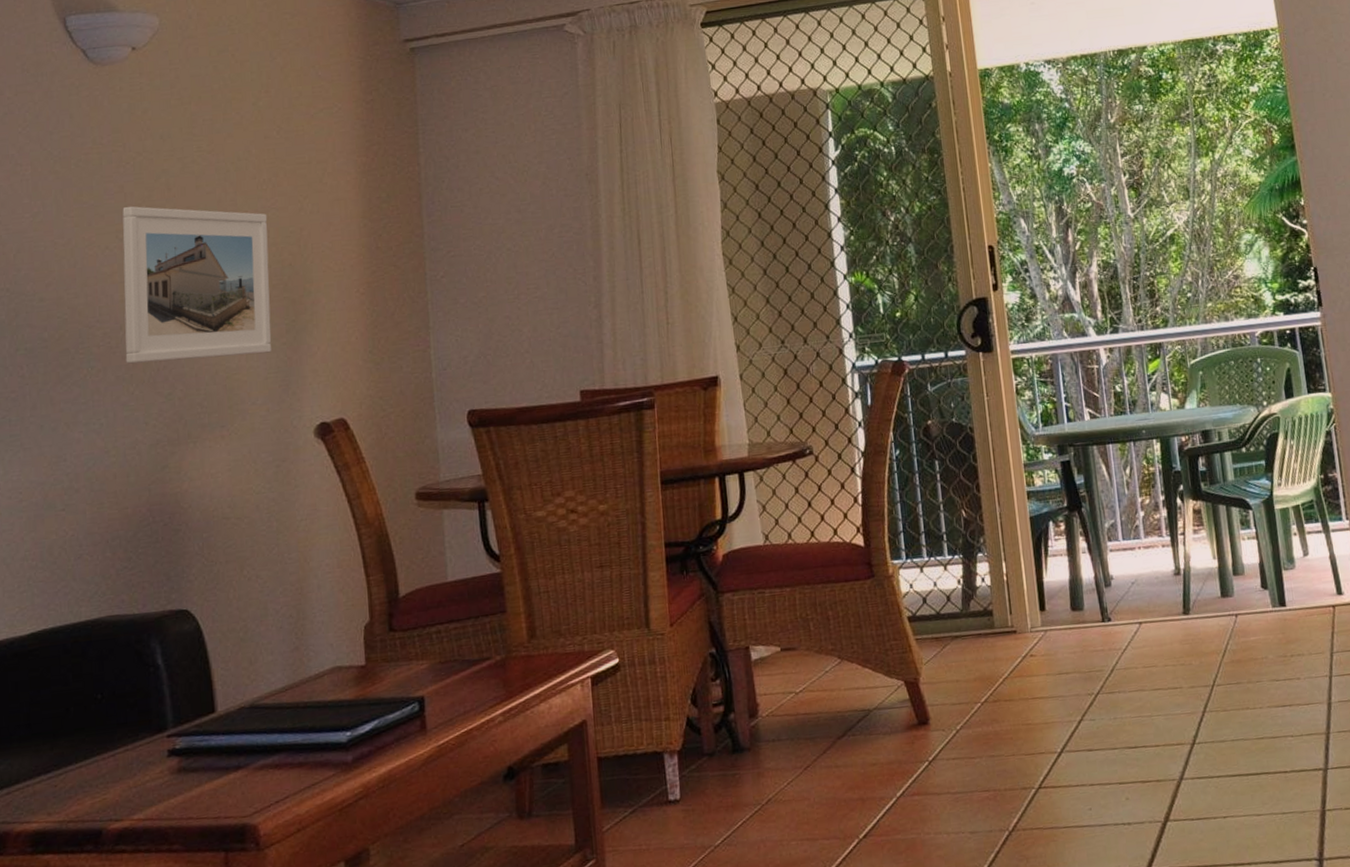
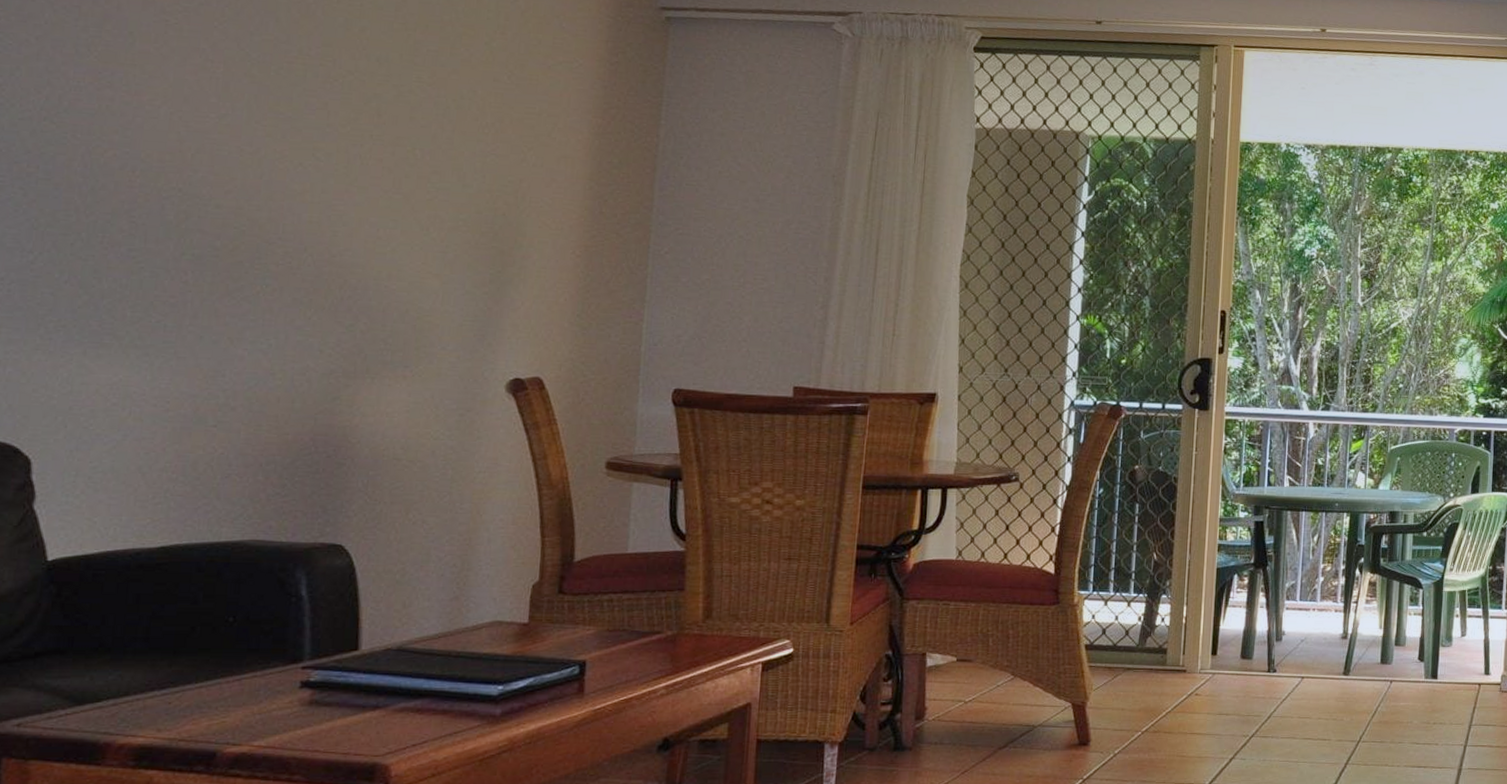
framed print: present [122,206,272,364] -> none [306,125,486,300]

